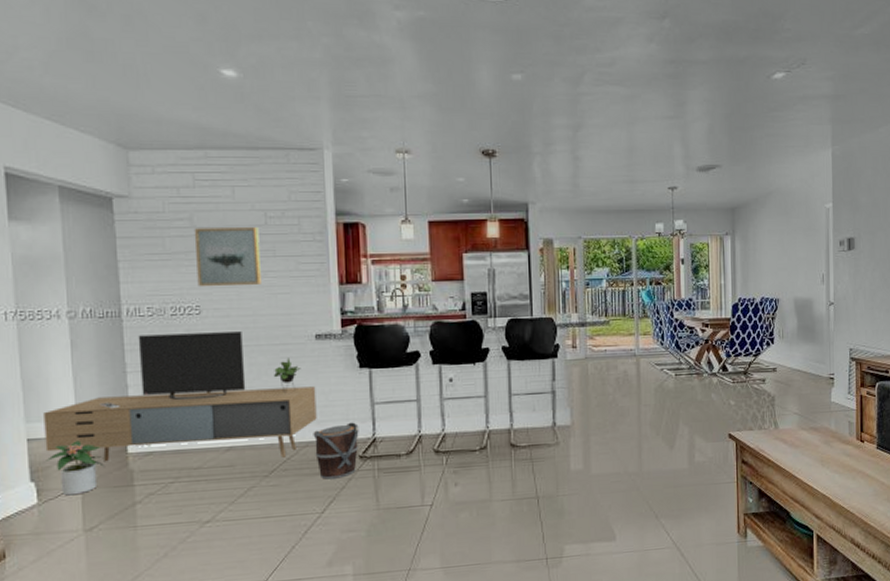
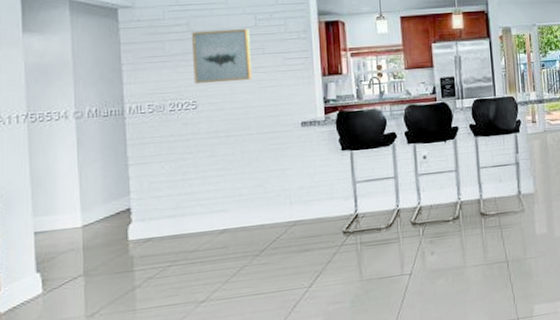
media console: present [44,331,317,462] -> none [50,123,304,250]
potted plant: present [46,440,104,496] -> none [51,231,106,284]
bucket: present [313,422,359,480] -> none [300,200,343,256]

